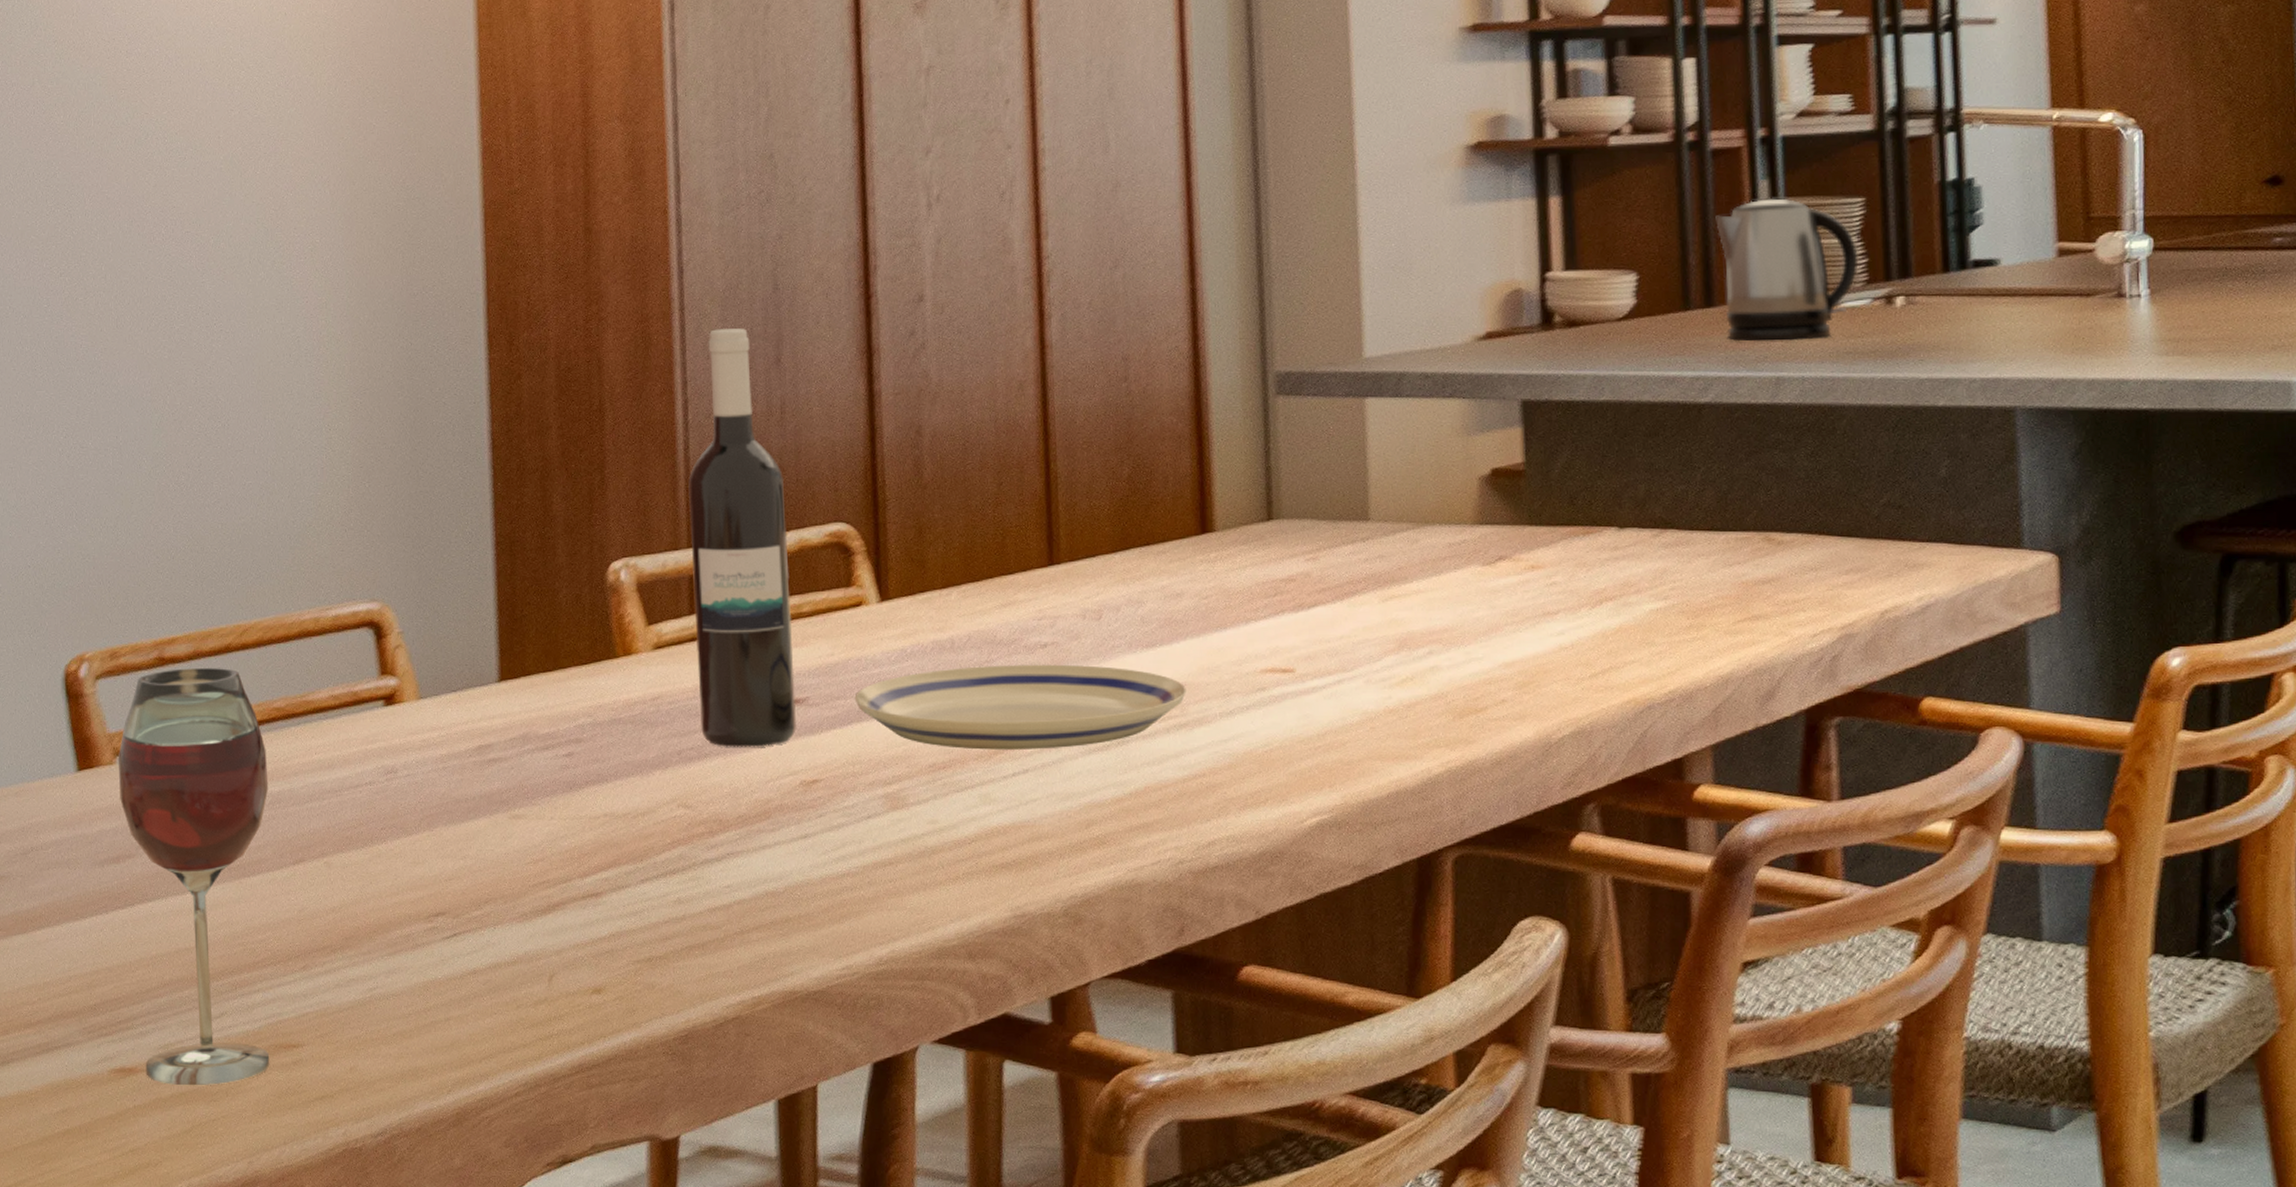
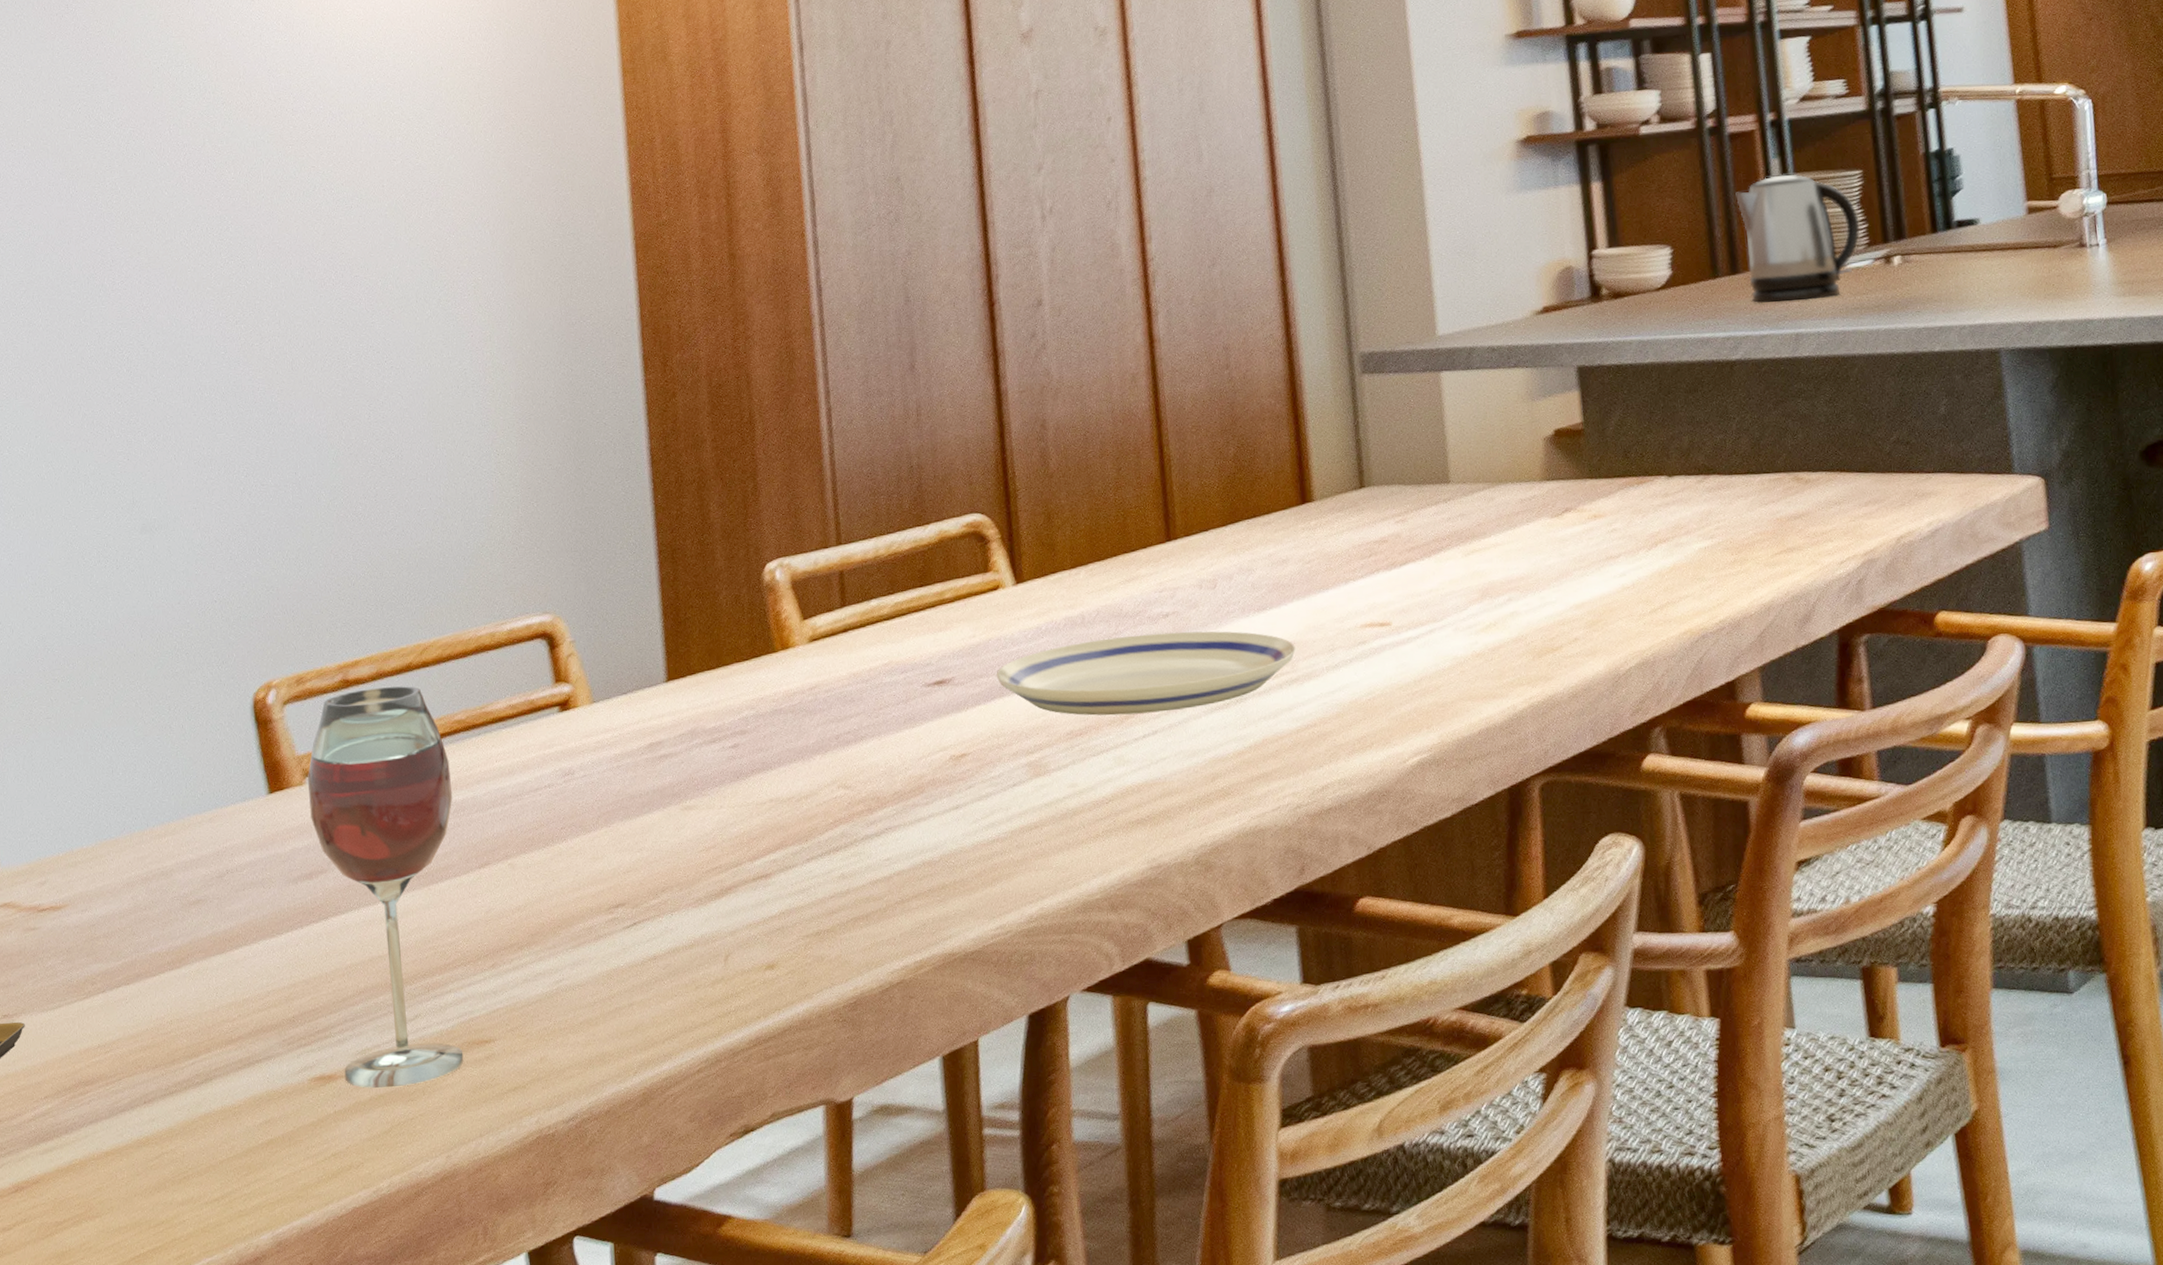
wine bottle: present [688,328,796,747] -> none [835,339,944,729]

